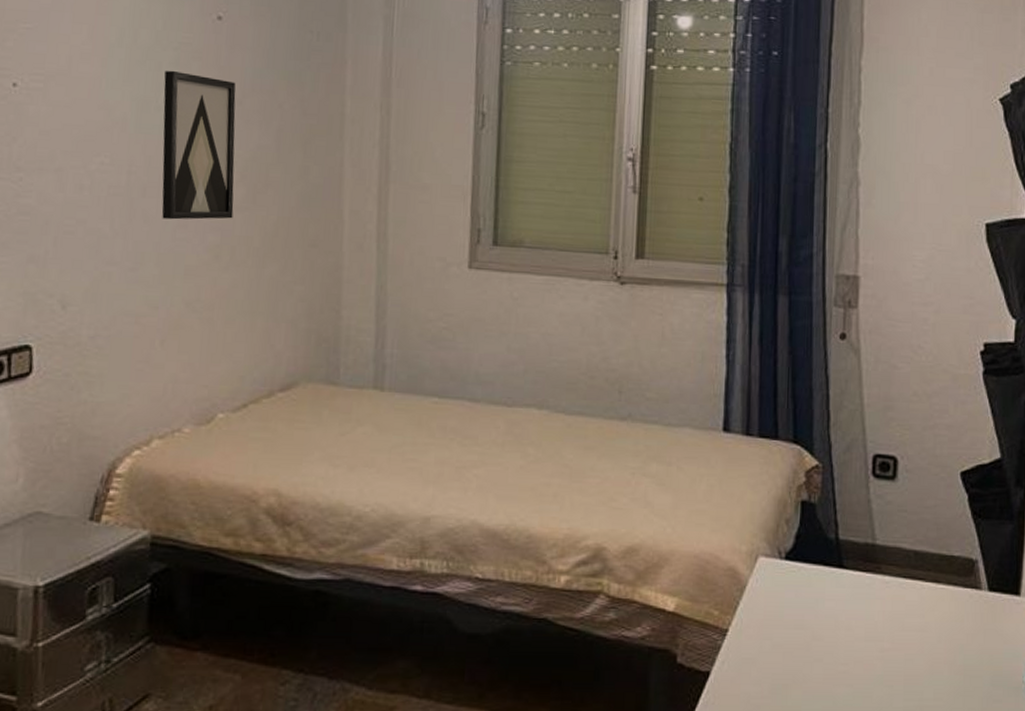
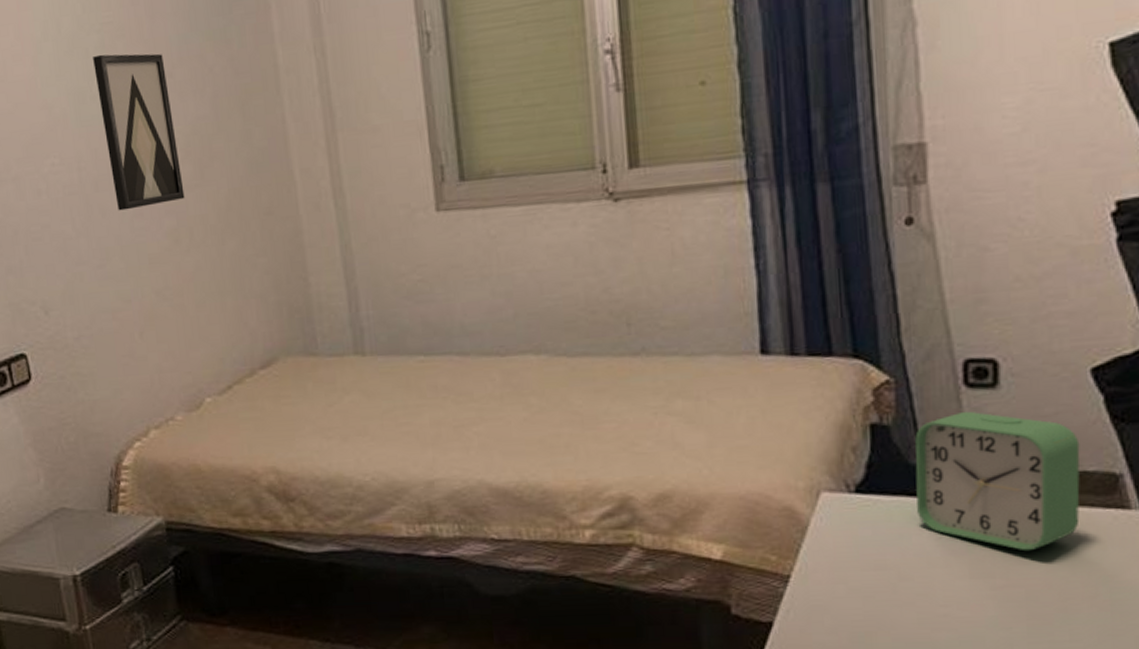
alarm clock: none [831,497,950,620] -> present [915,411,1080,552]

